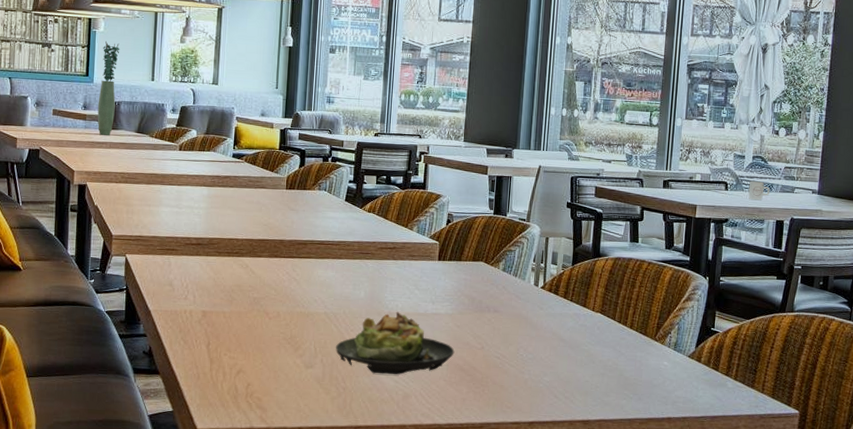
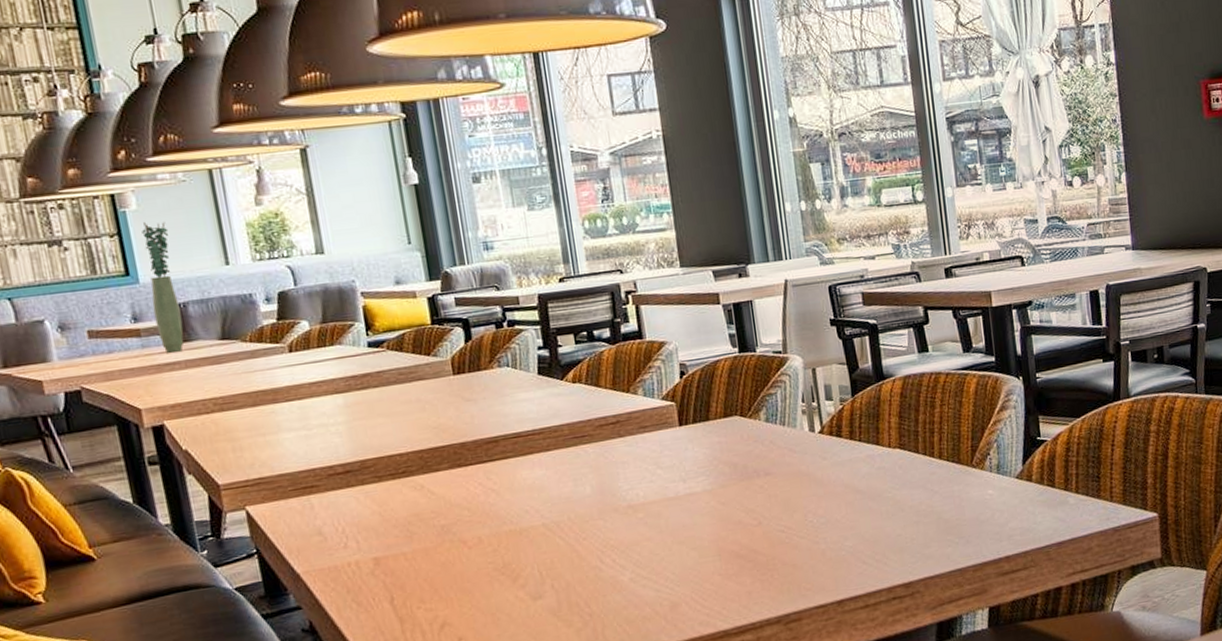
salad: present [336,311,455,374] -> none [567,501,725,587]
mug: present [748,181,770,201] -> none [1048,247,1075,272]

